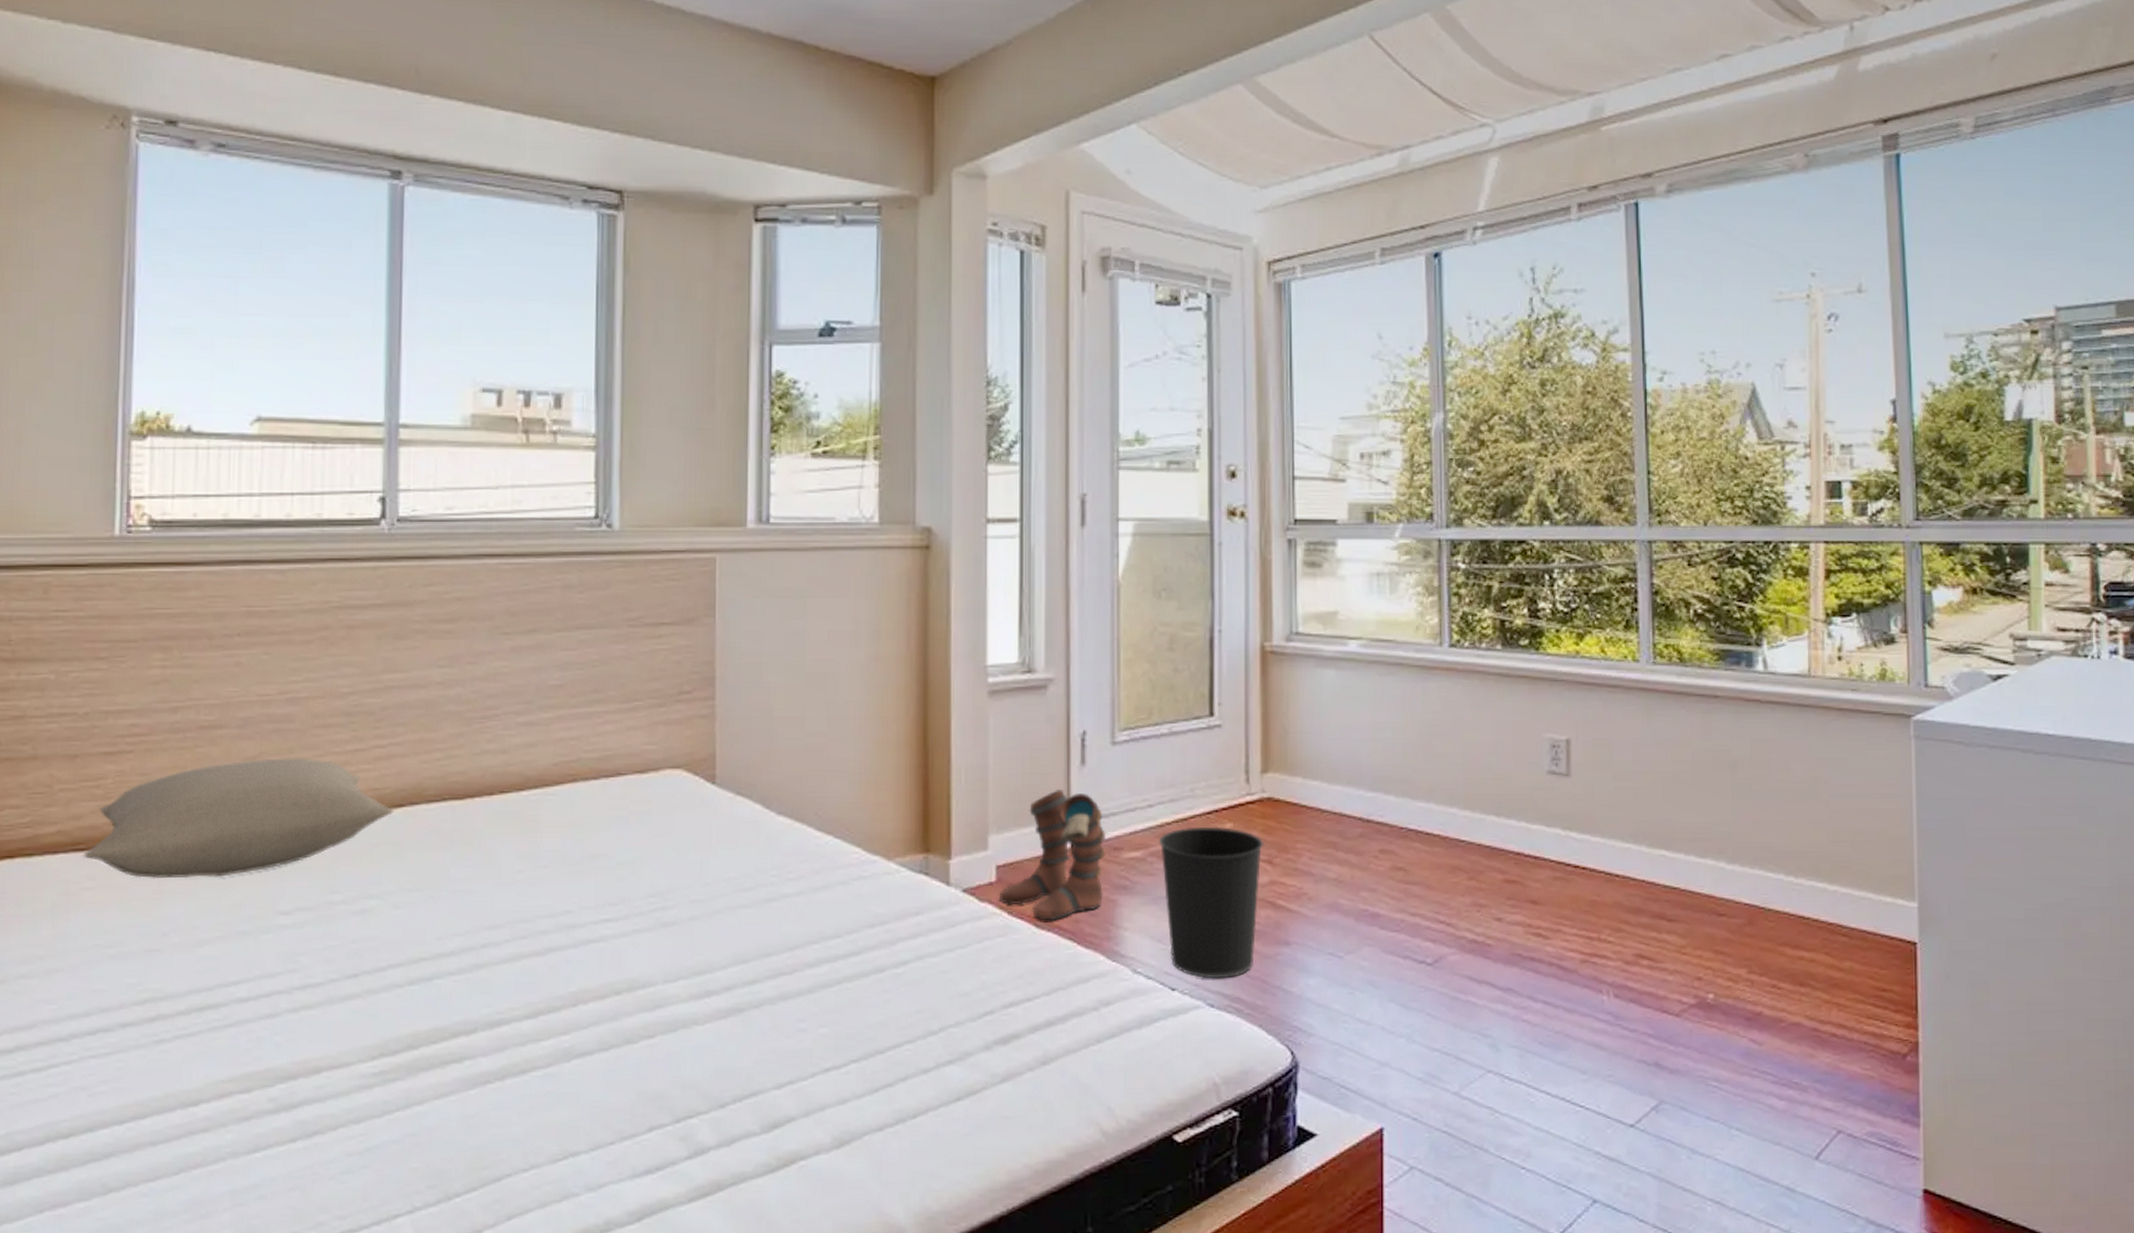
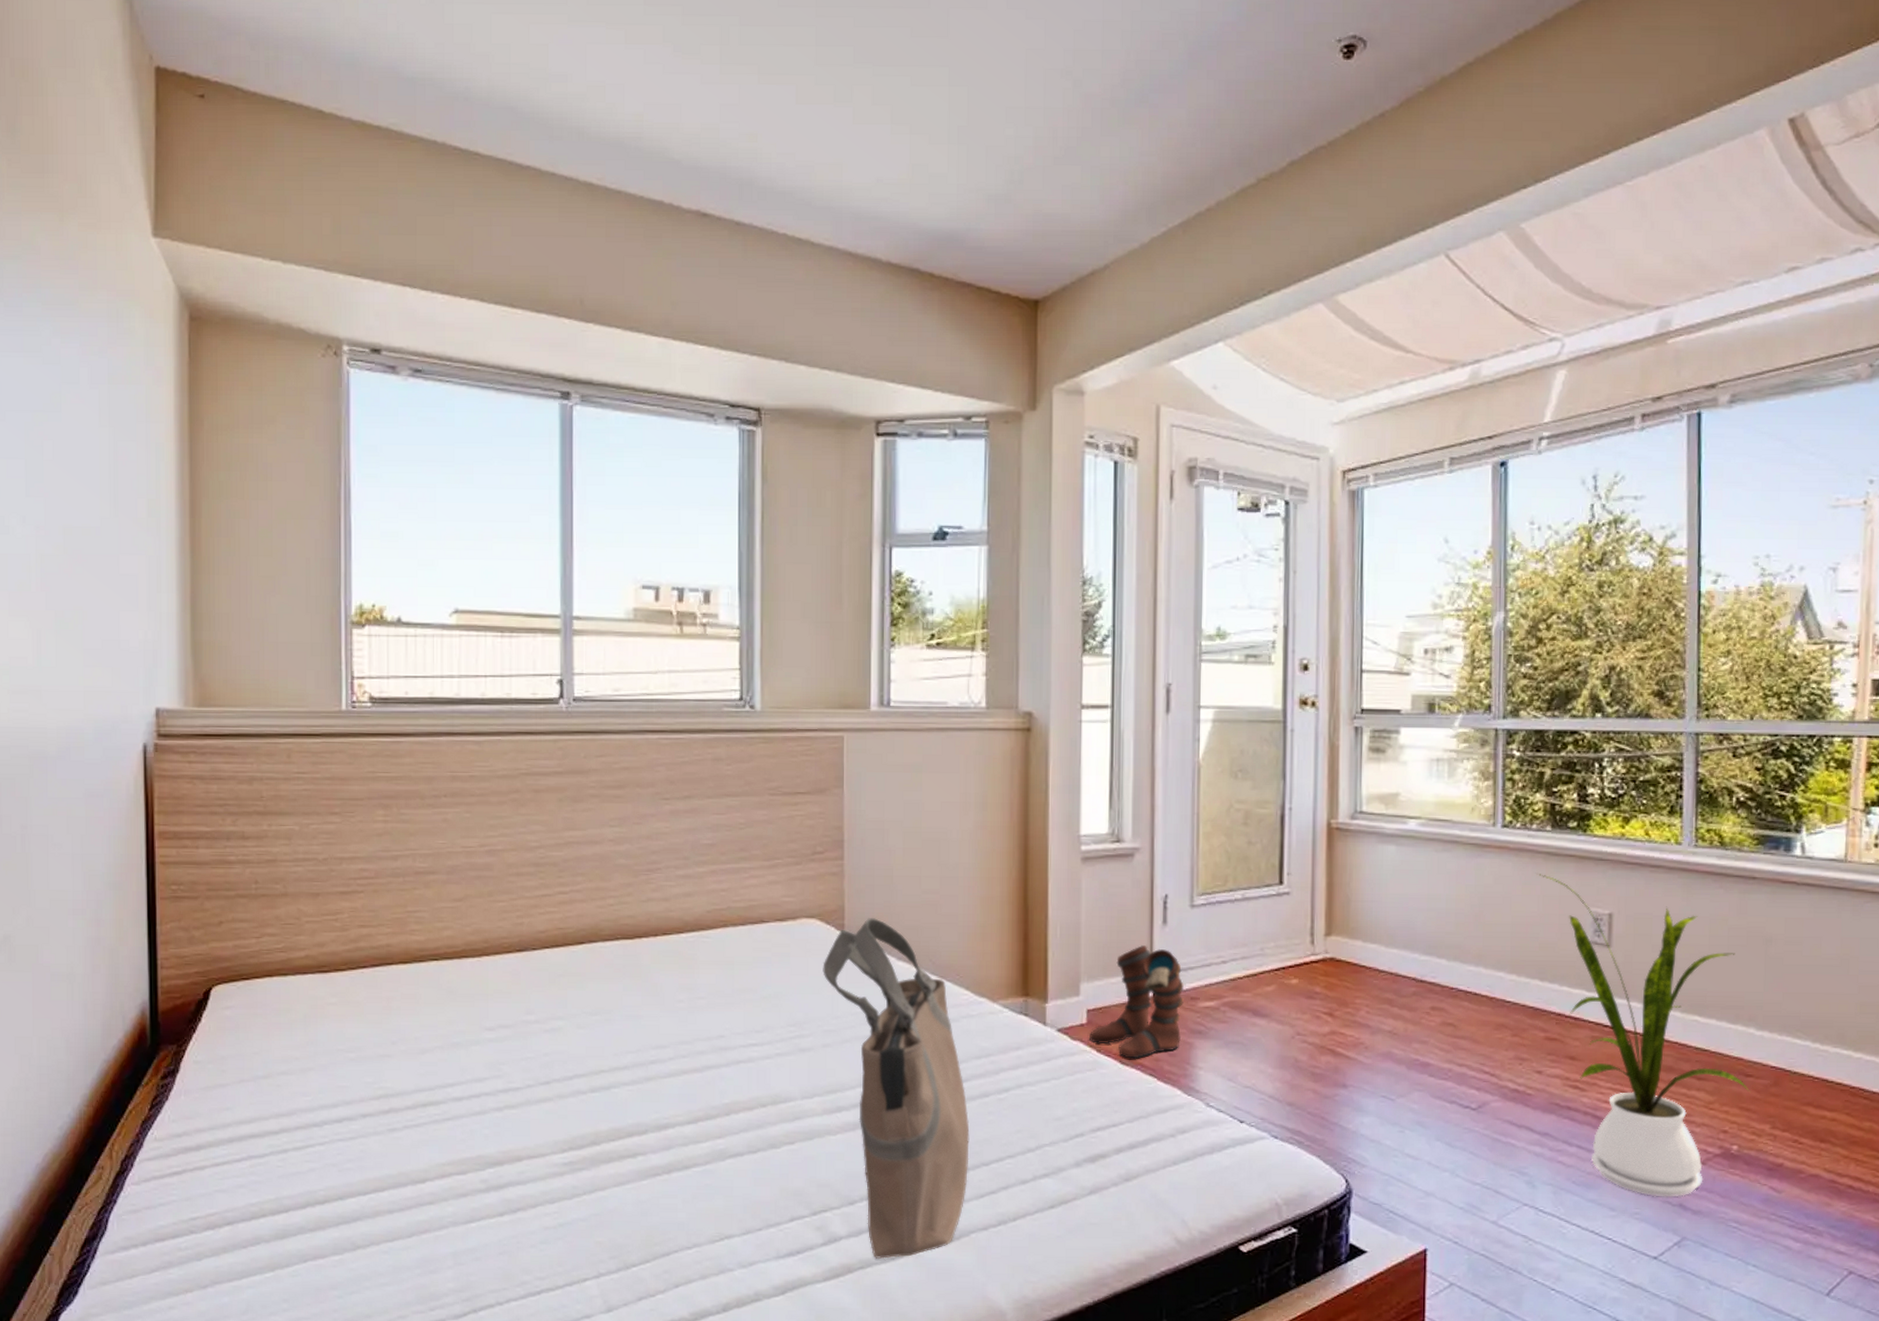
pillow: present [83,758,393,879] -> none [327,900,575,998]
tote bag: none [689,766,862,1173] -> present [823,918,970,1260]
wastebasket: present [1159,826,1263,979] -> none [1232,981,1325,1115]
house plant: none [1490,697,1724,1056] -> present [1538,874,1751,1197]

